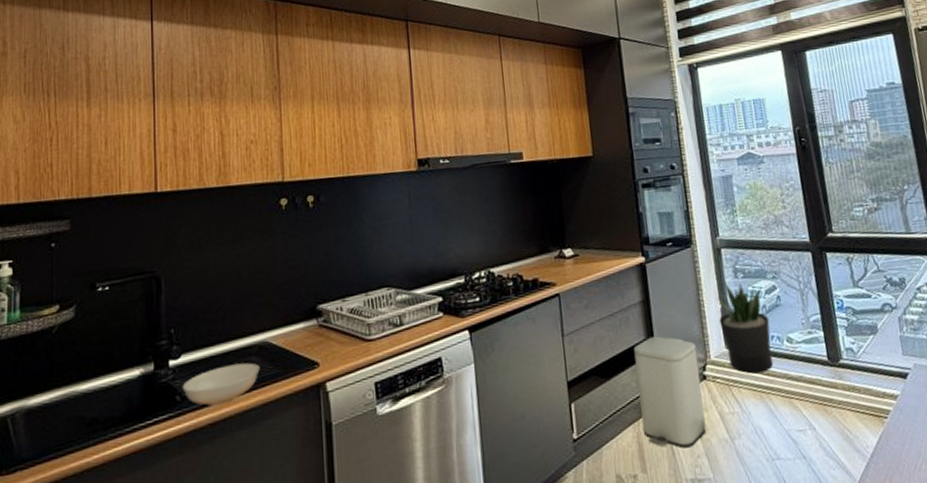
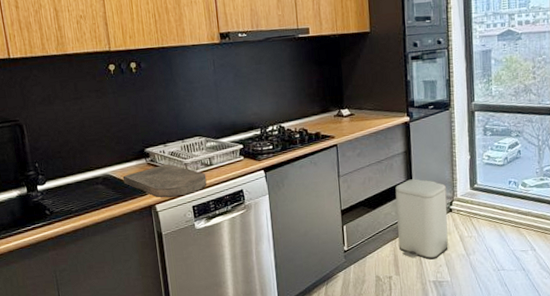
bowl: present [182,362,260,407] -> none [49,189,106,219]
cutting board: none [285,324,395,372] -> present [122,163,207,198]
planter: present [716,281,773,374] -> none [466,138,509,209]

